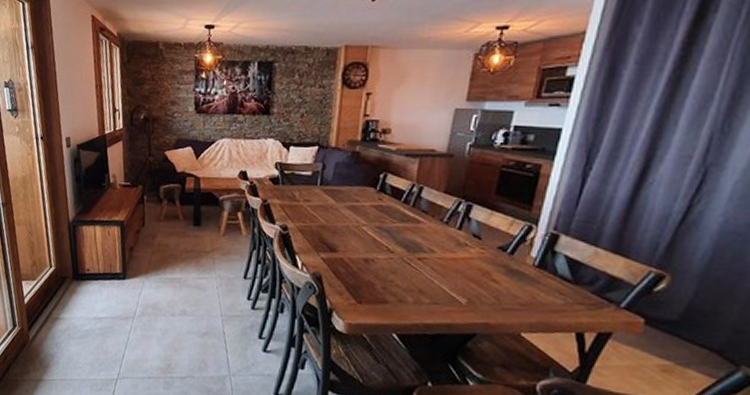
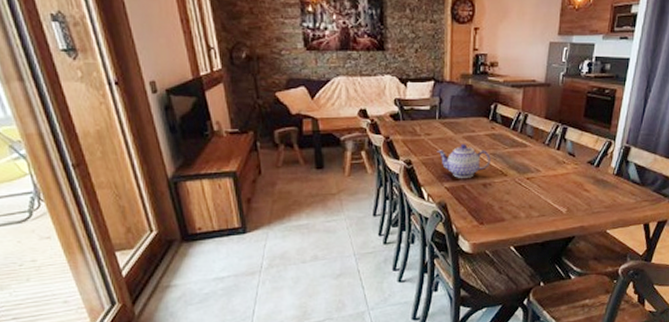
teapot: none [315,214,376,251] -> present [437,144,491,178]

